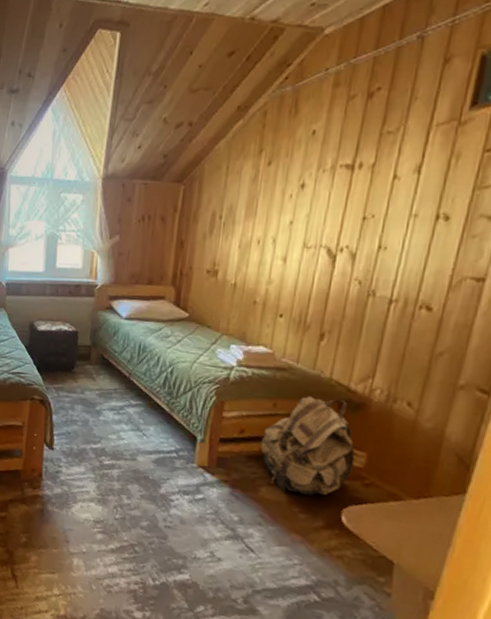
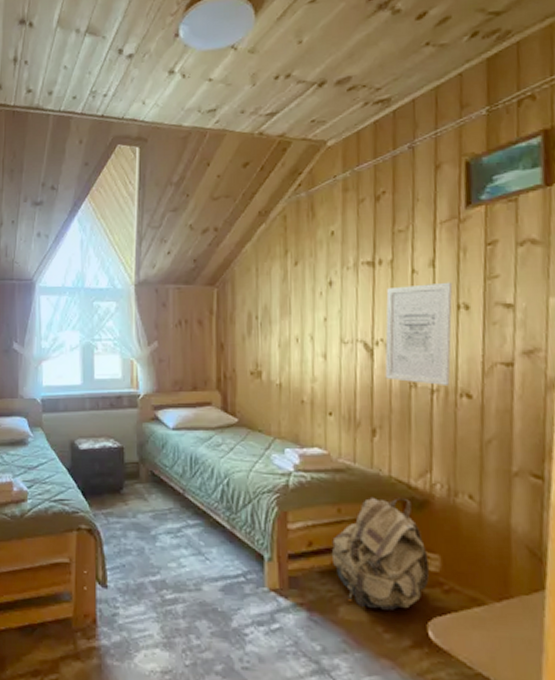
wall art: none [343,190,437,296] -> present [385,282,453,385]

